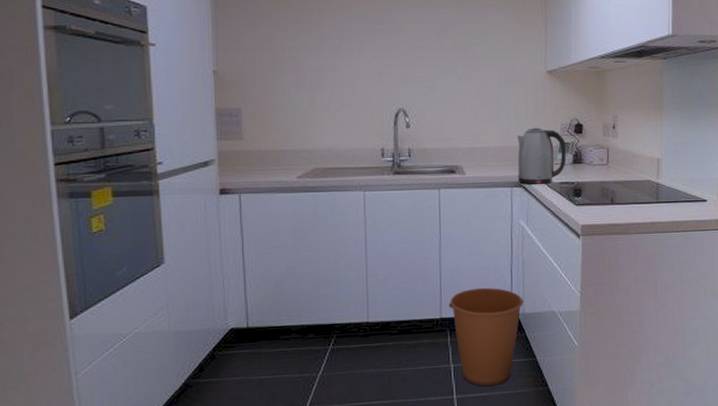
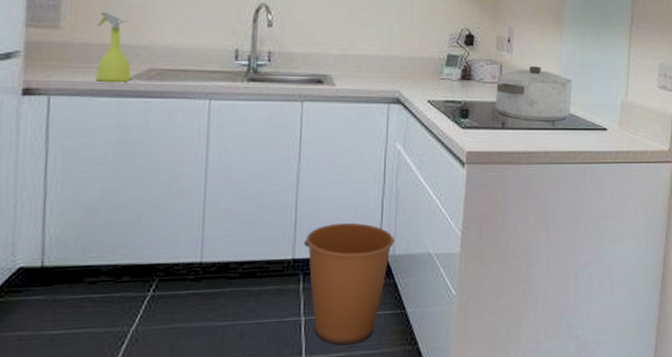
spray bottle: none [271,123,301,182] -> present [95,11,131,83]
kettle: present [517,128,567,185] -> none [397,36,455,103]
cooking pot: none [604,148,673,197] -> present [495,66,572,122]

